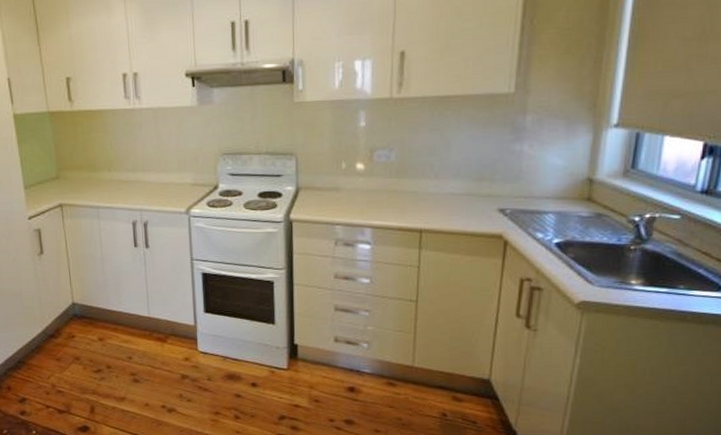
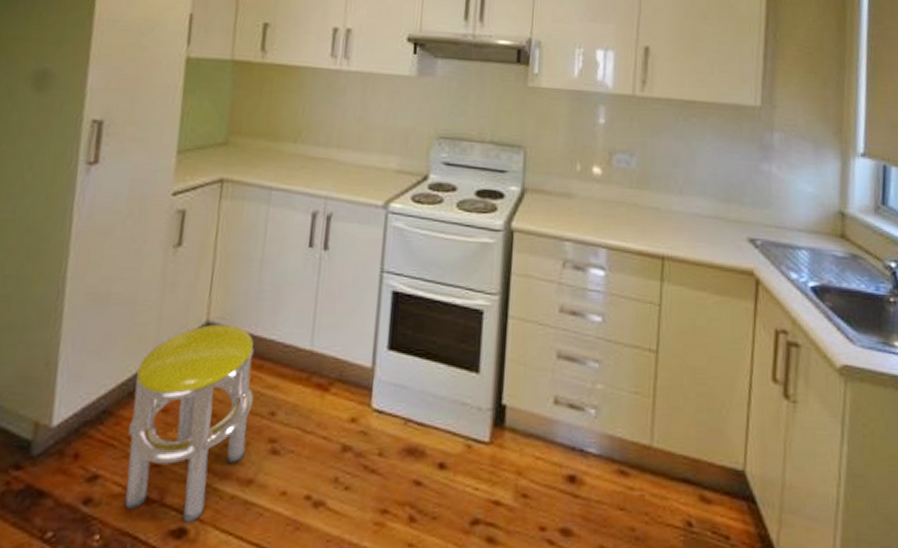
stool: none [33,303,116,423] -> present [124,323,255,523]

